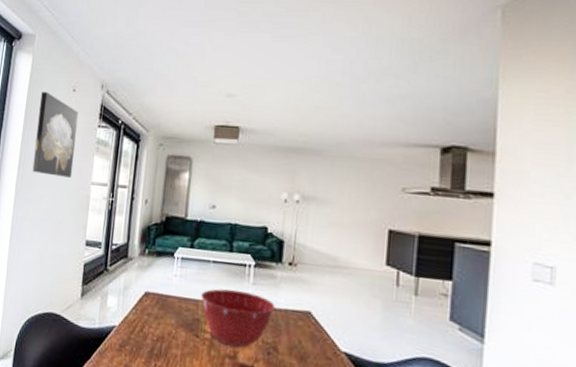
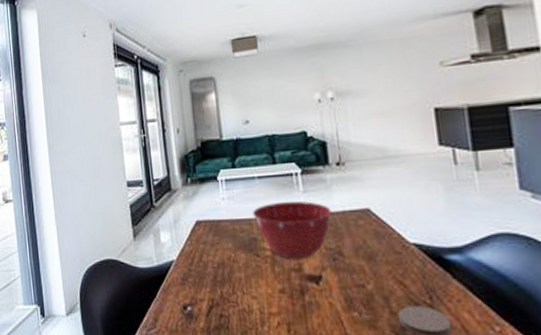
wall art: present [32,91,79,178] -> none [53,42,100,125]

